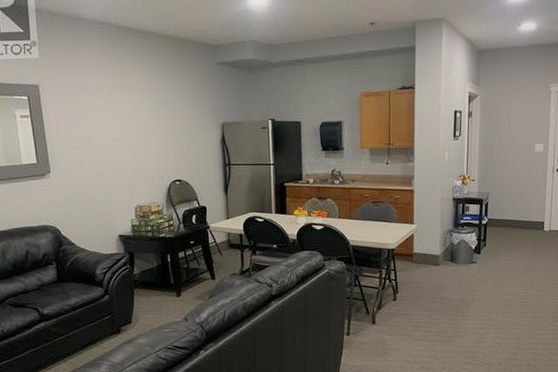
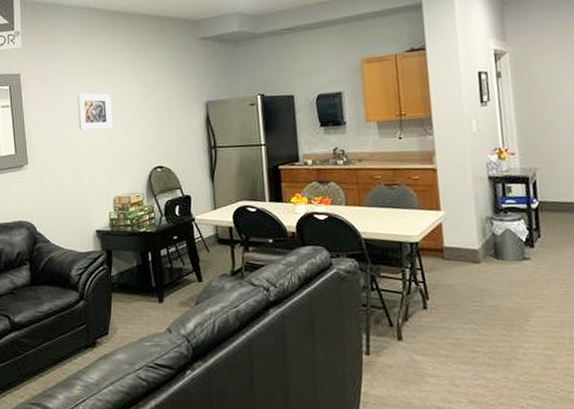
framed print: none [98,108,134,144] -> present [77,93,113,131]

